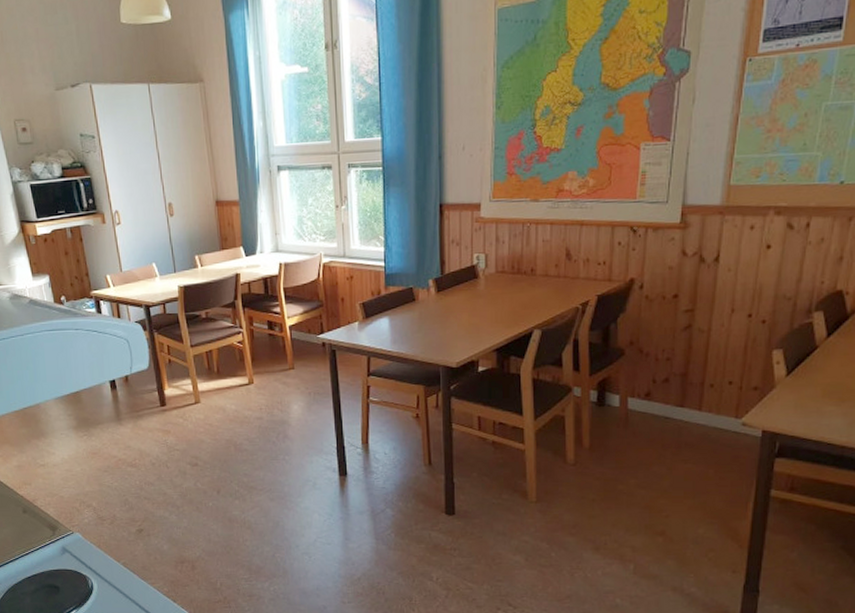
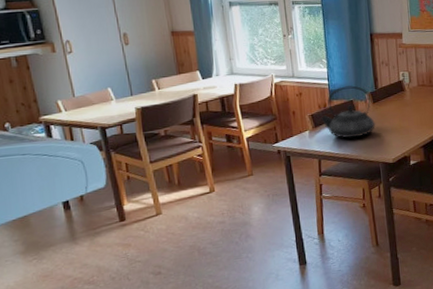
teapot: none [373,269,439,334] -> present [321,85,376,138]

